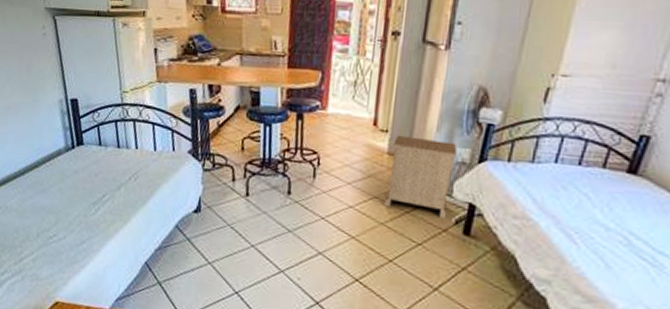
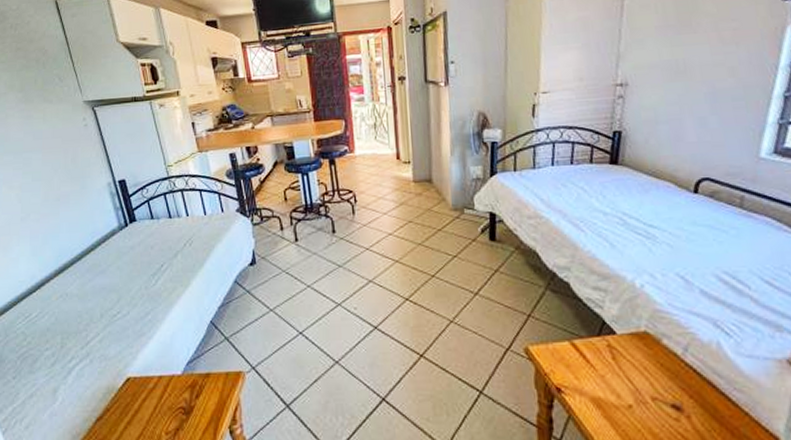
nightstand: present [385,135,458,220] -> none [416,162,473,231]

